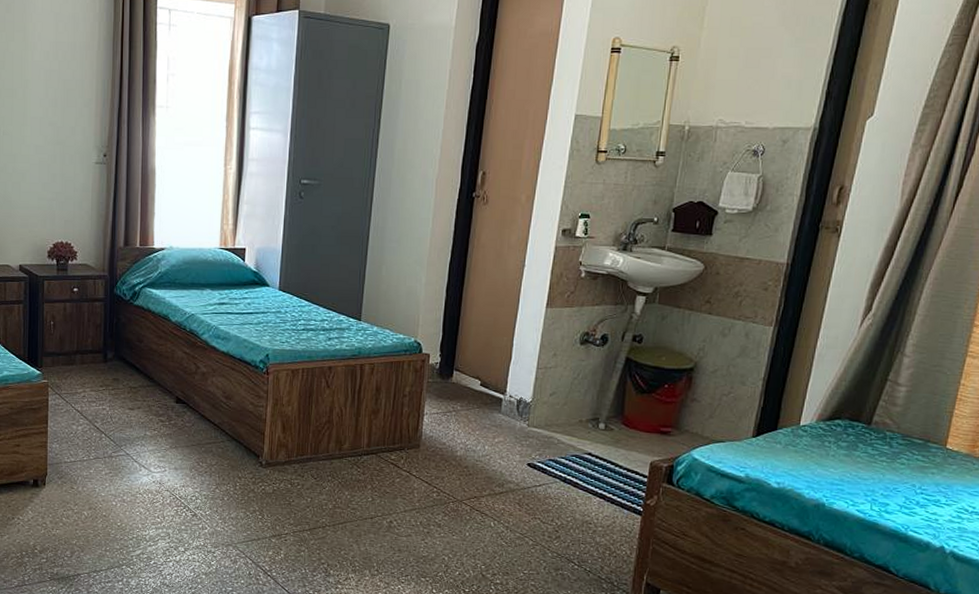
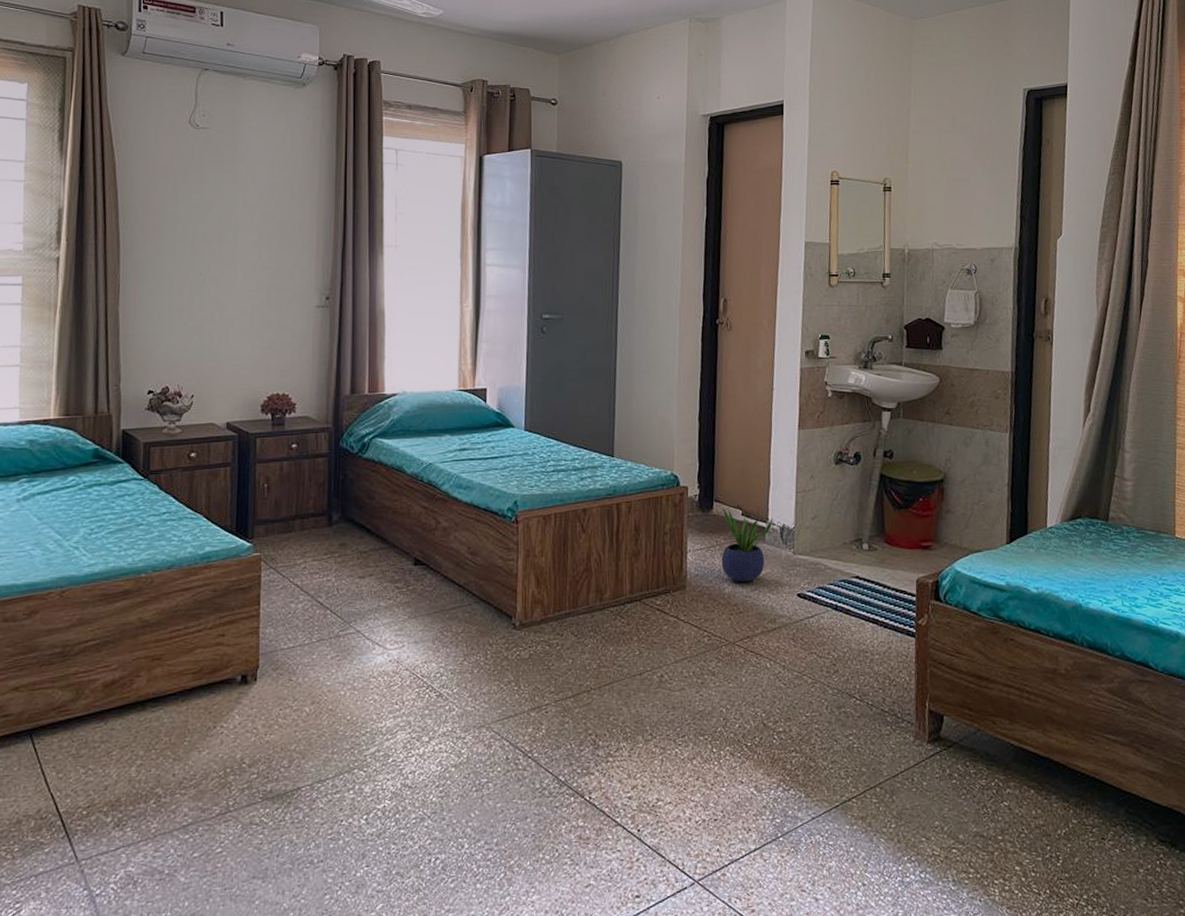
potted plant: none [456,377,511,447] -> present [721,507,773,582]

